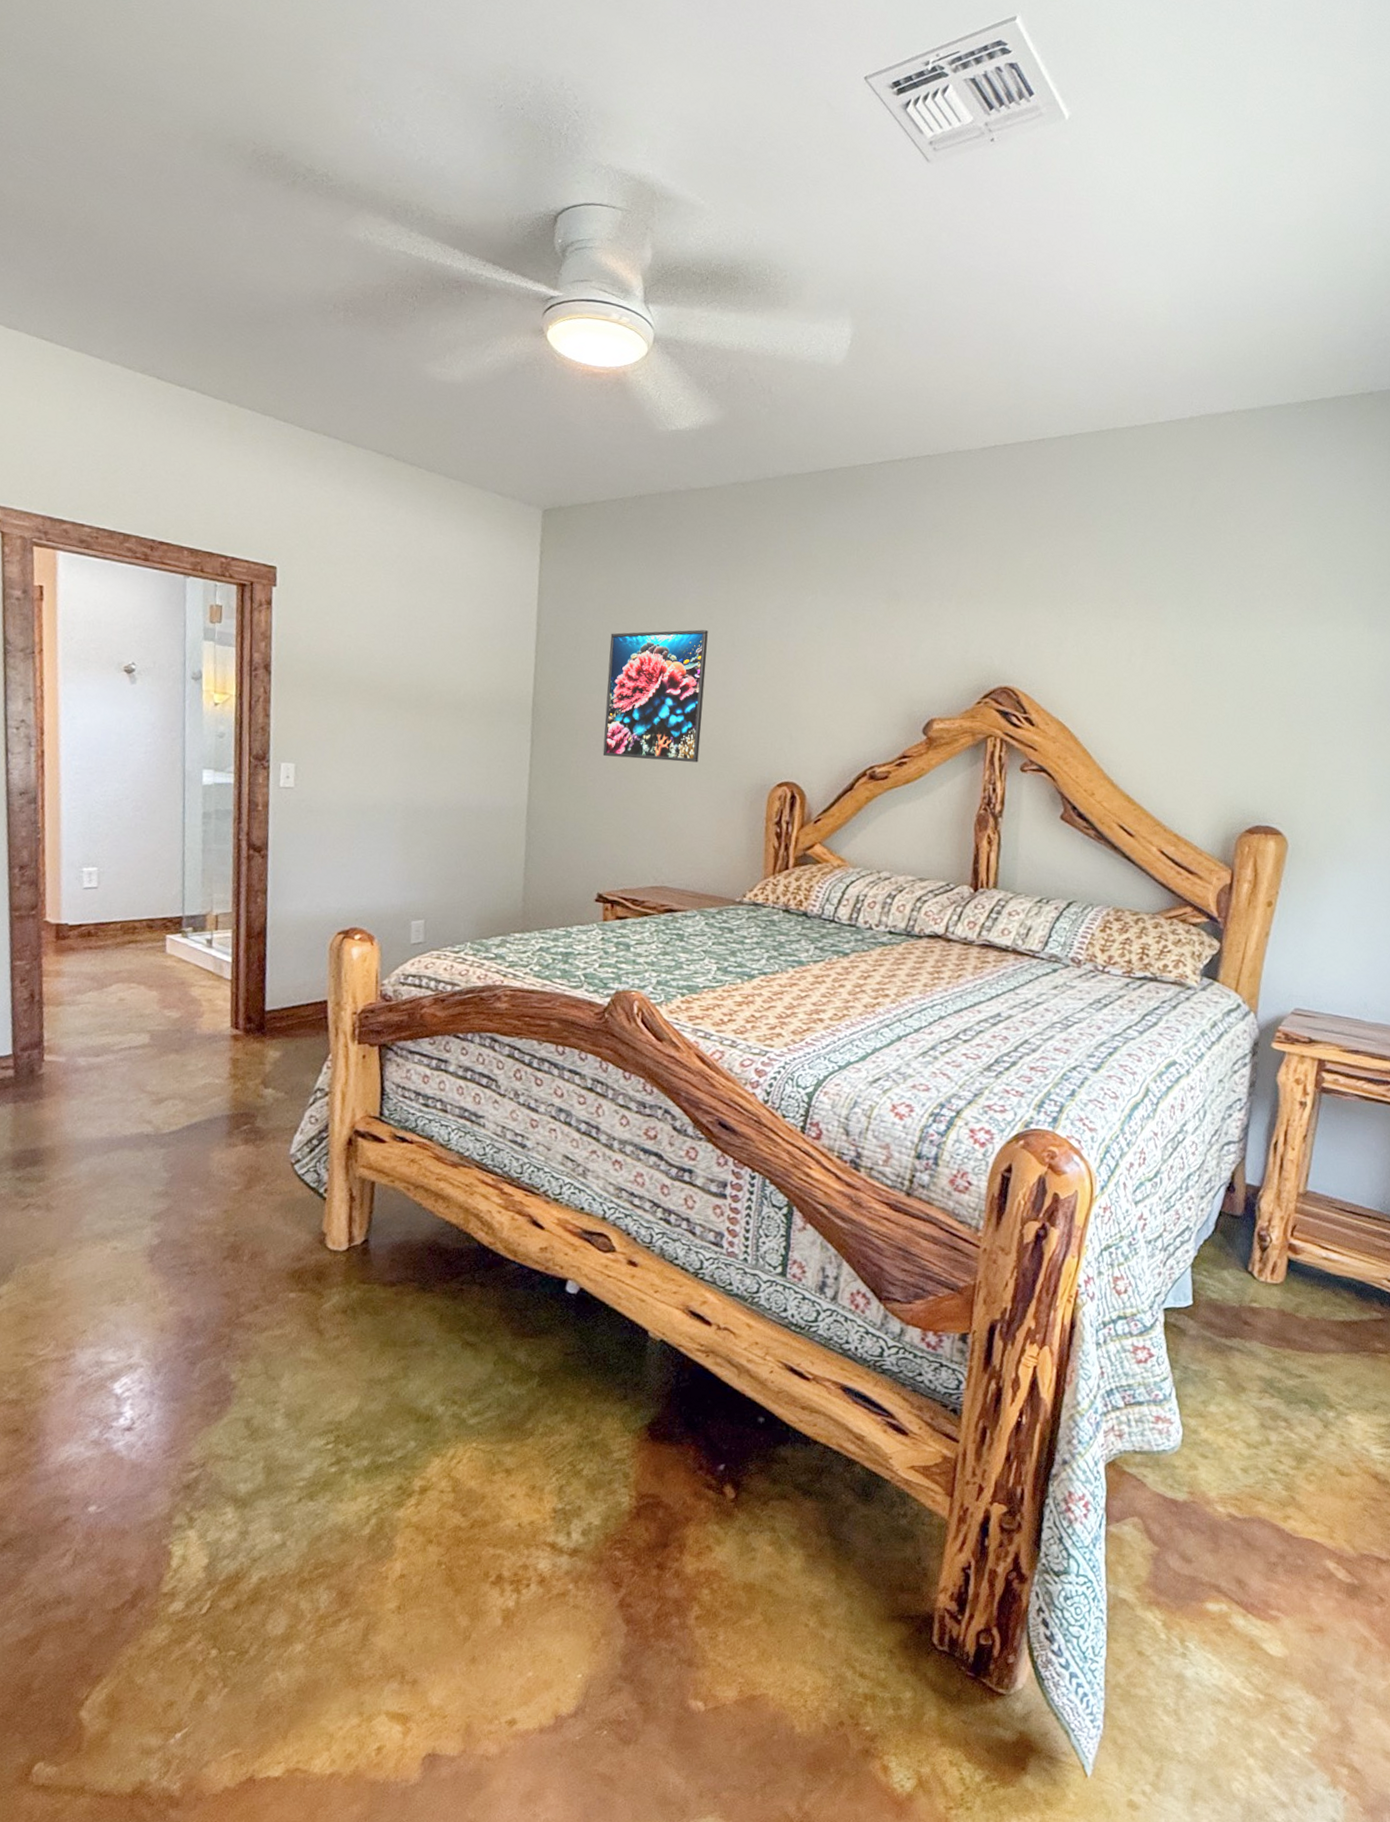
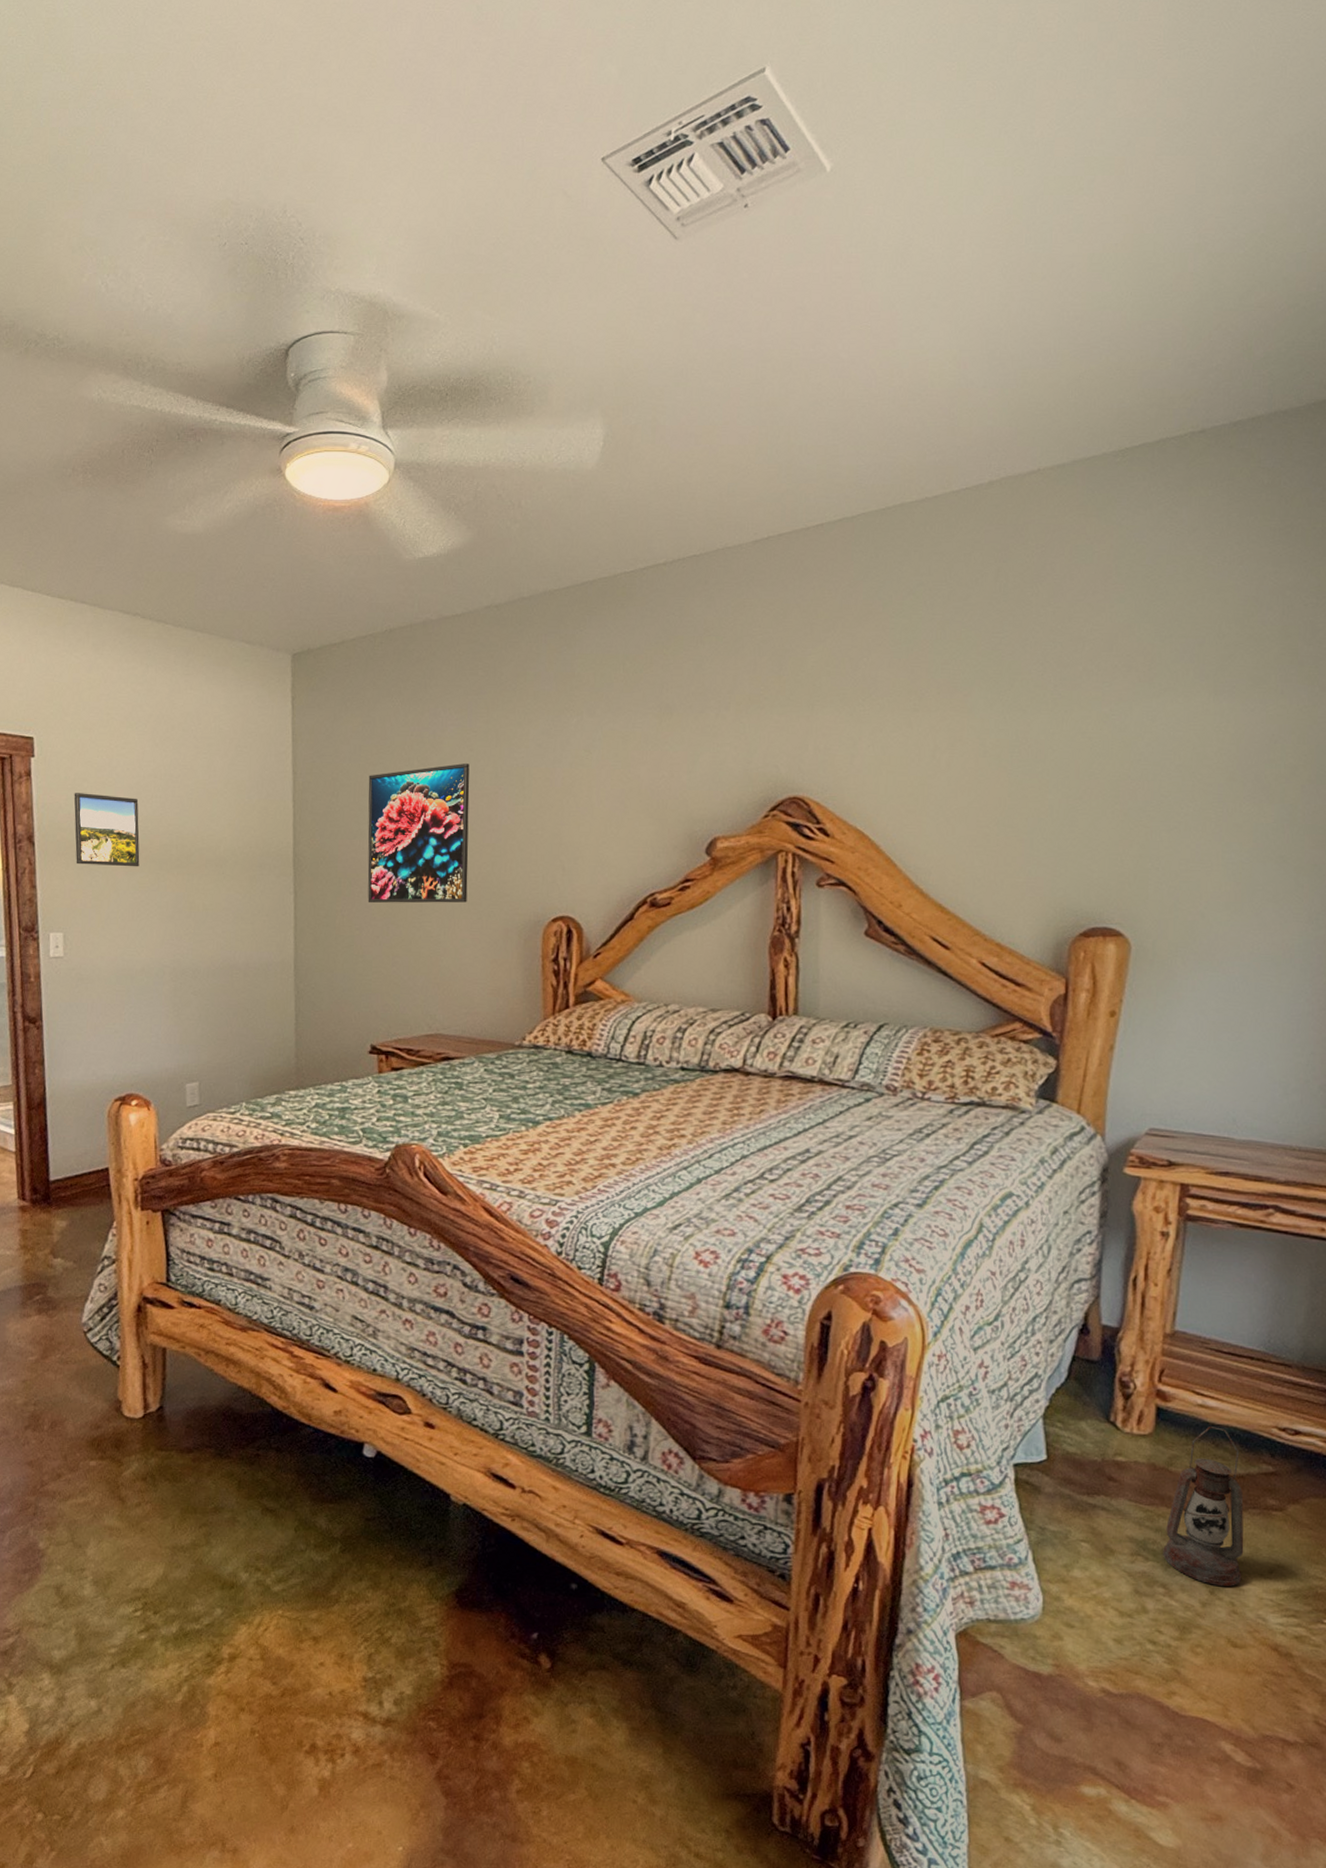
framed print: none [312,625,381,704] -> present [74,793,140,867]
lantern: none [1286,1277,1356,1421] -> present [1163,1426,1244,1586]

